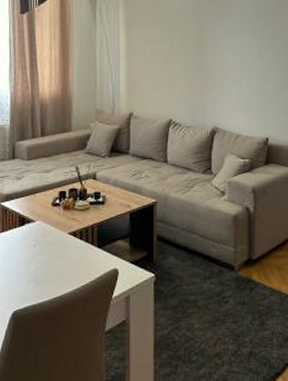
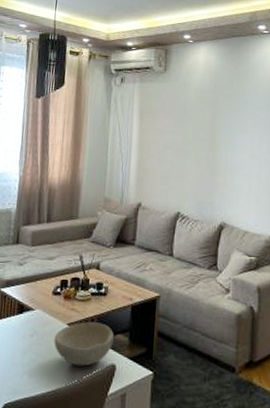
bowl: none [57,230,115,272] -> present [54,322,115,367]

